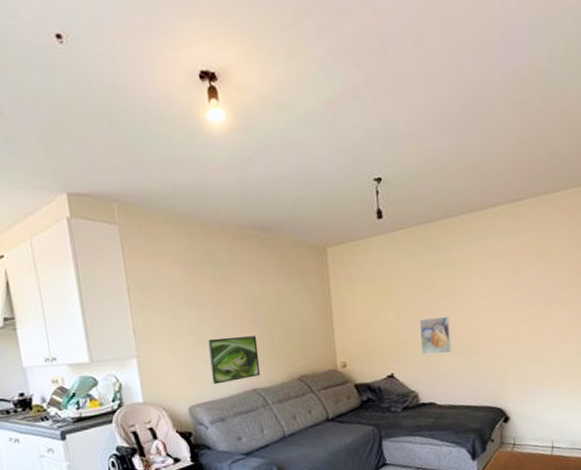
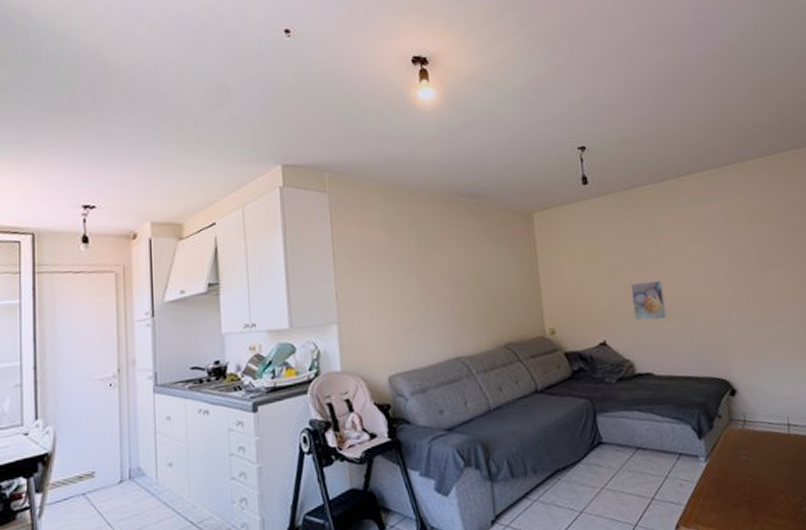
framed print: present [208,336,261,385] -> none [411,301,465,352]

